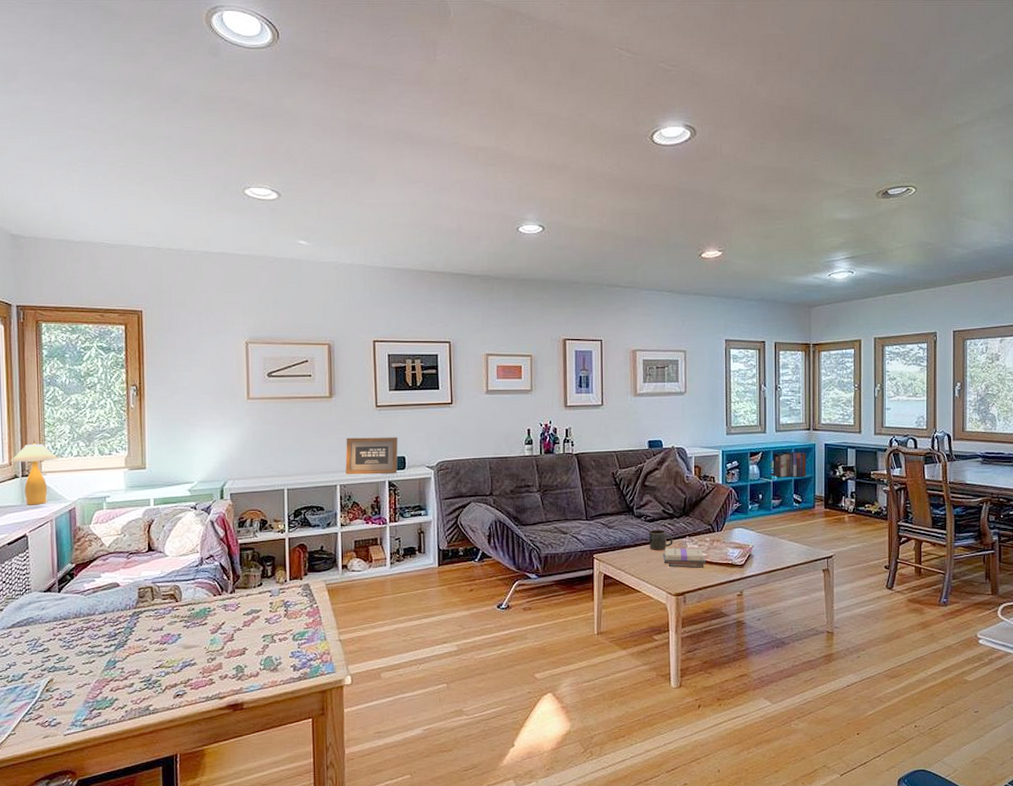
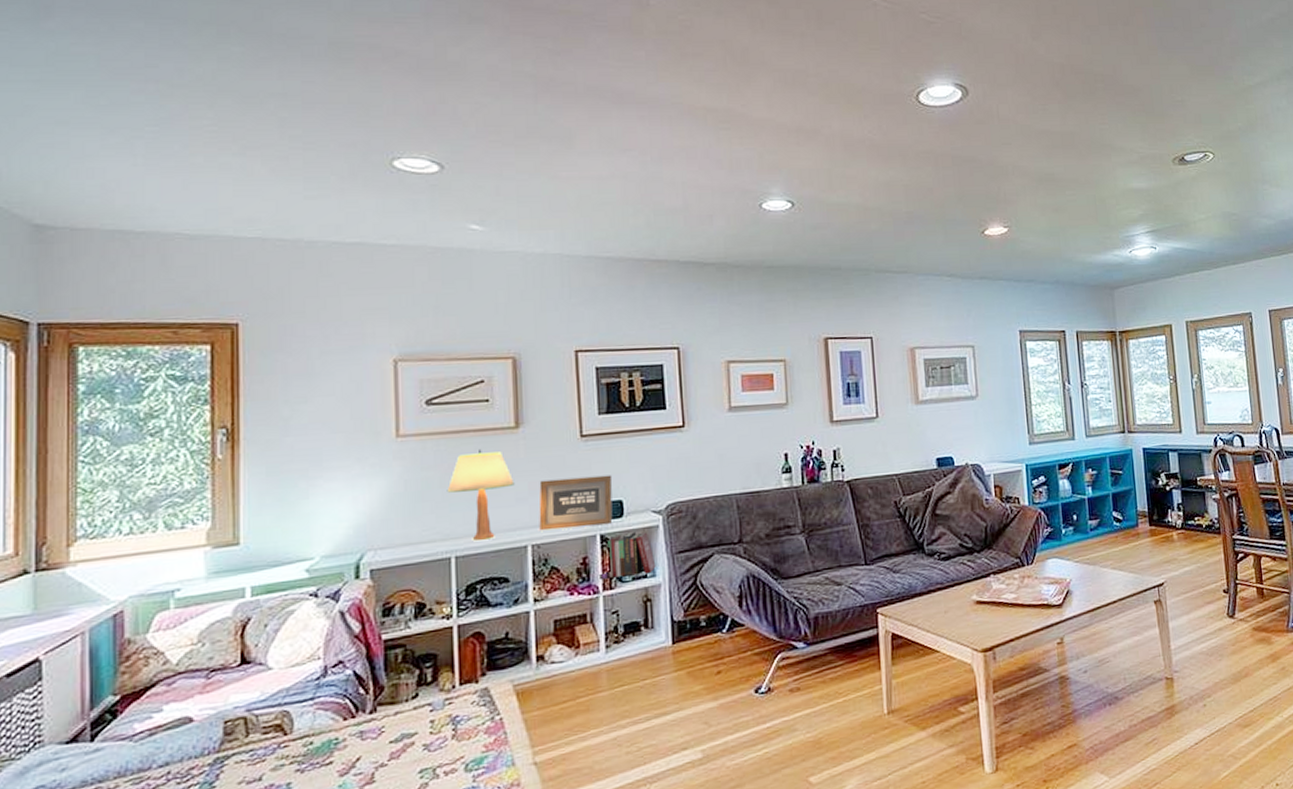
table lamp: present [10,439,59,505] -> none [17,514,98,614]
table lamp: none [281,411,329,478] -> present [447,448,515,540]
books: none [387,480,428,514] -> present [600,531,656,579]
mug: present [648,529,673,551] -> none [944,568,975,598]
books: present [662,547,706,568] -> none [963,588,1017,617]
books: present [769,451,807,478] -> none [1083,459,1126,493]

